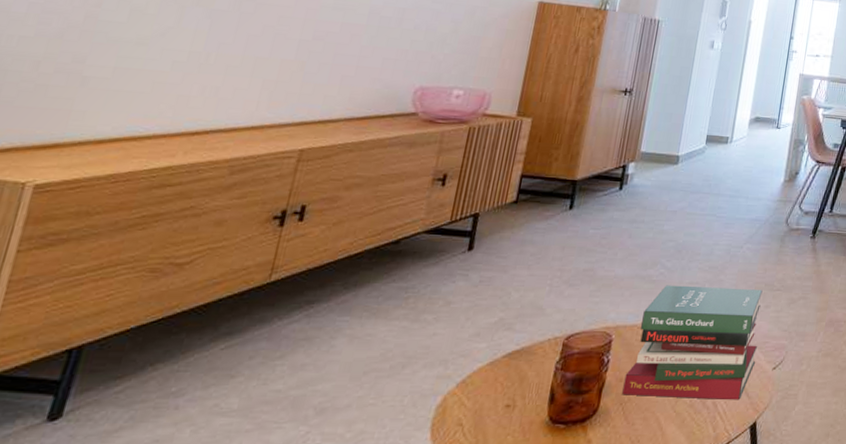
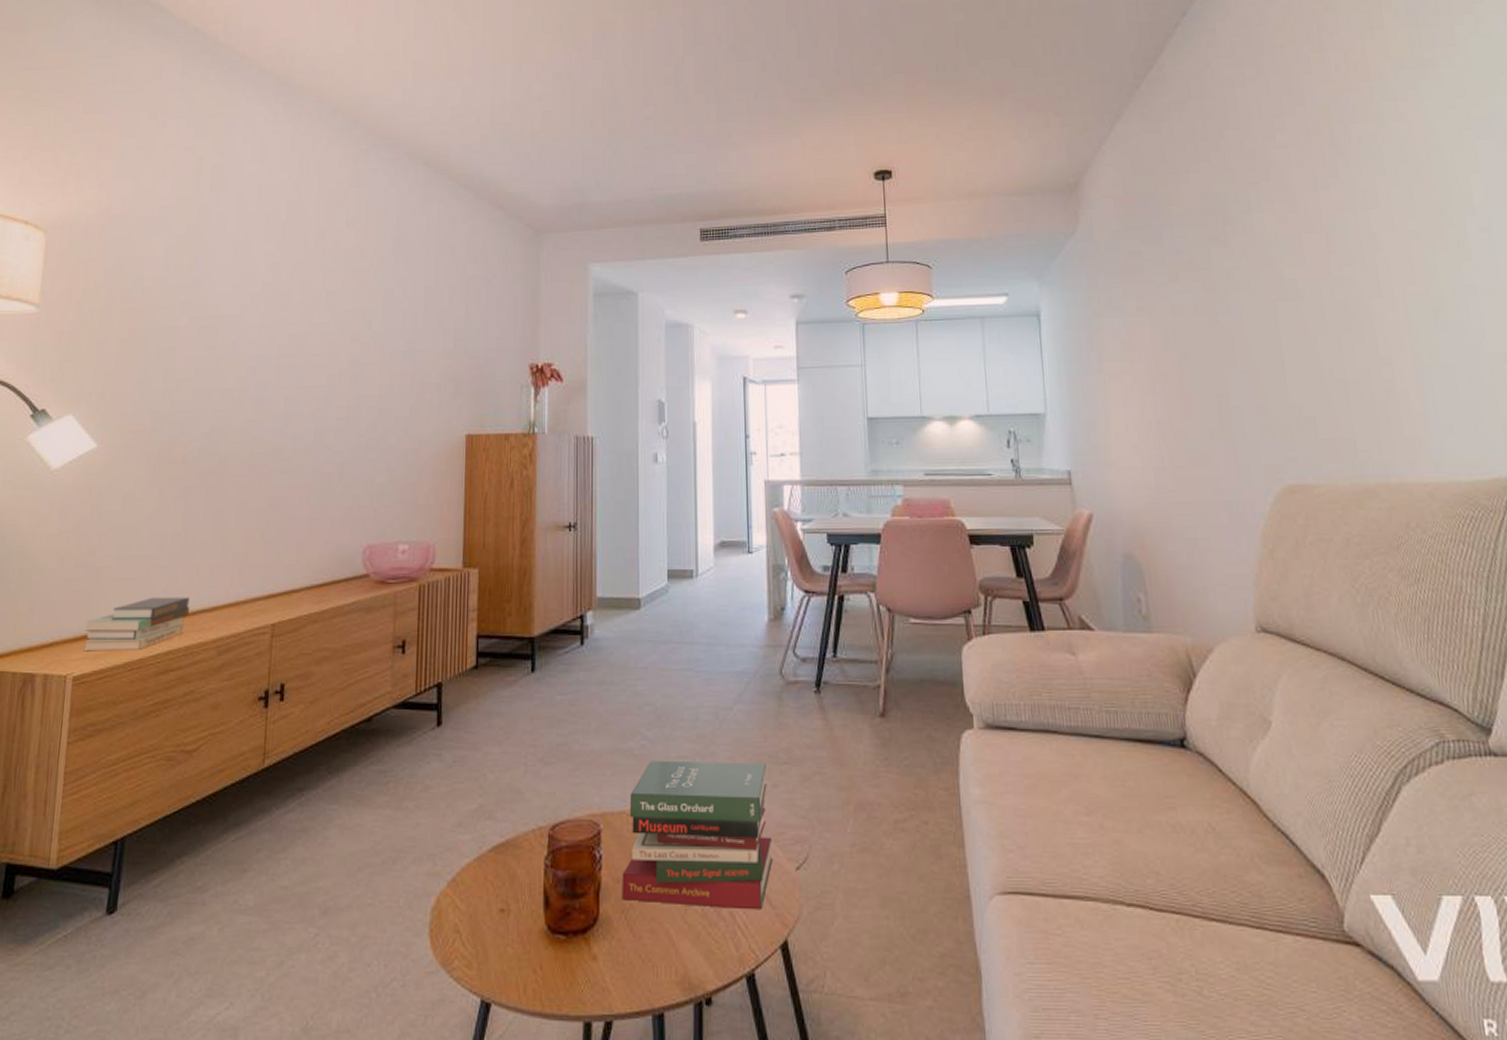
books: none [52,112,203,163] -> present [83,597,190,652]

